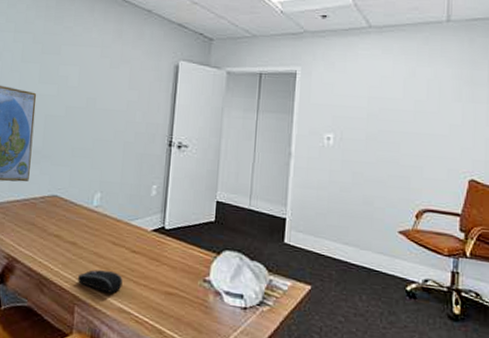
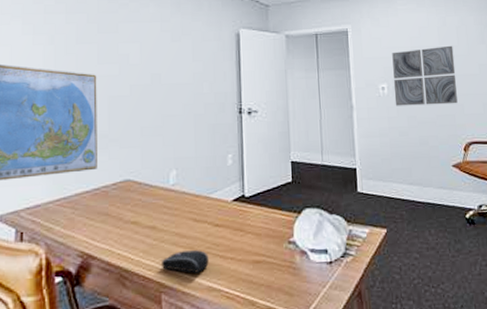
wall art: none [340,99,420,166] -> present [392,45,458,106]

